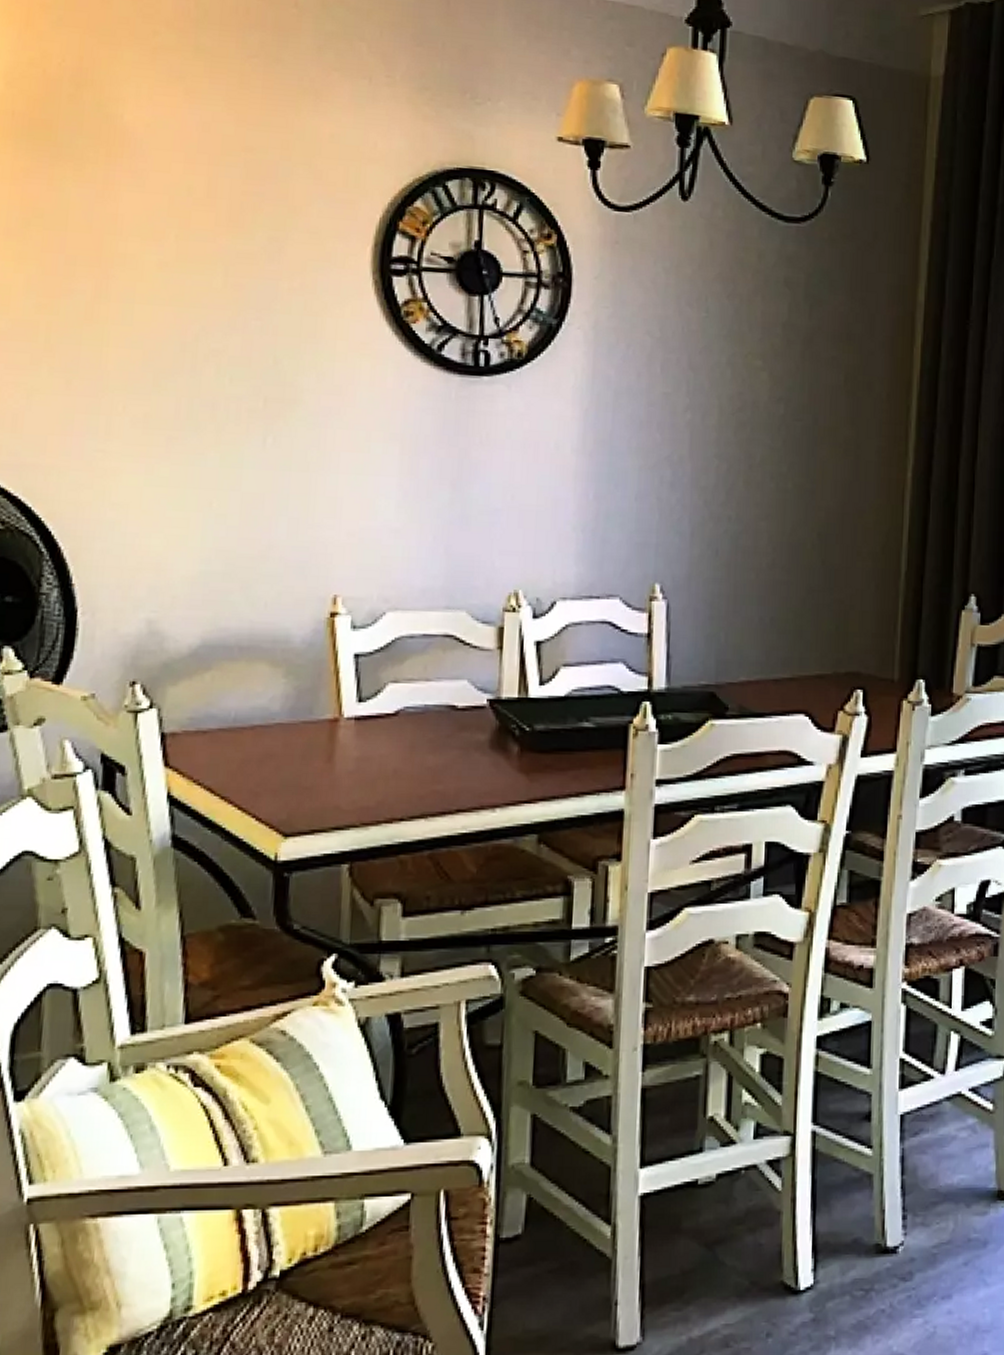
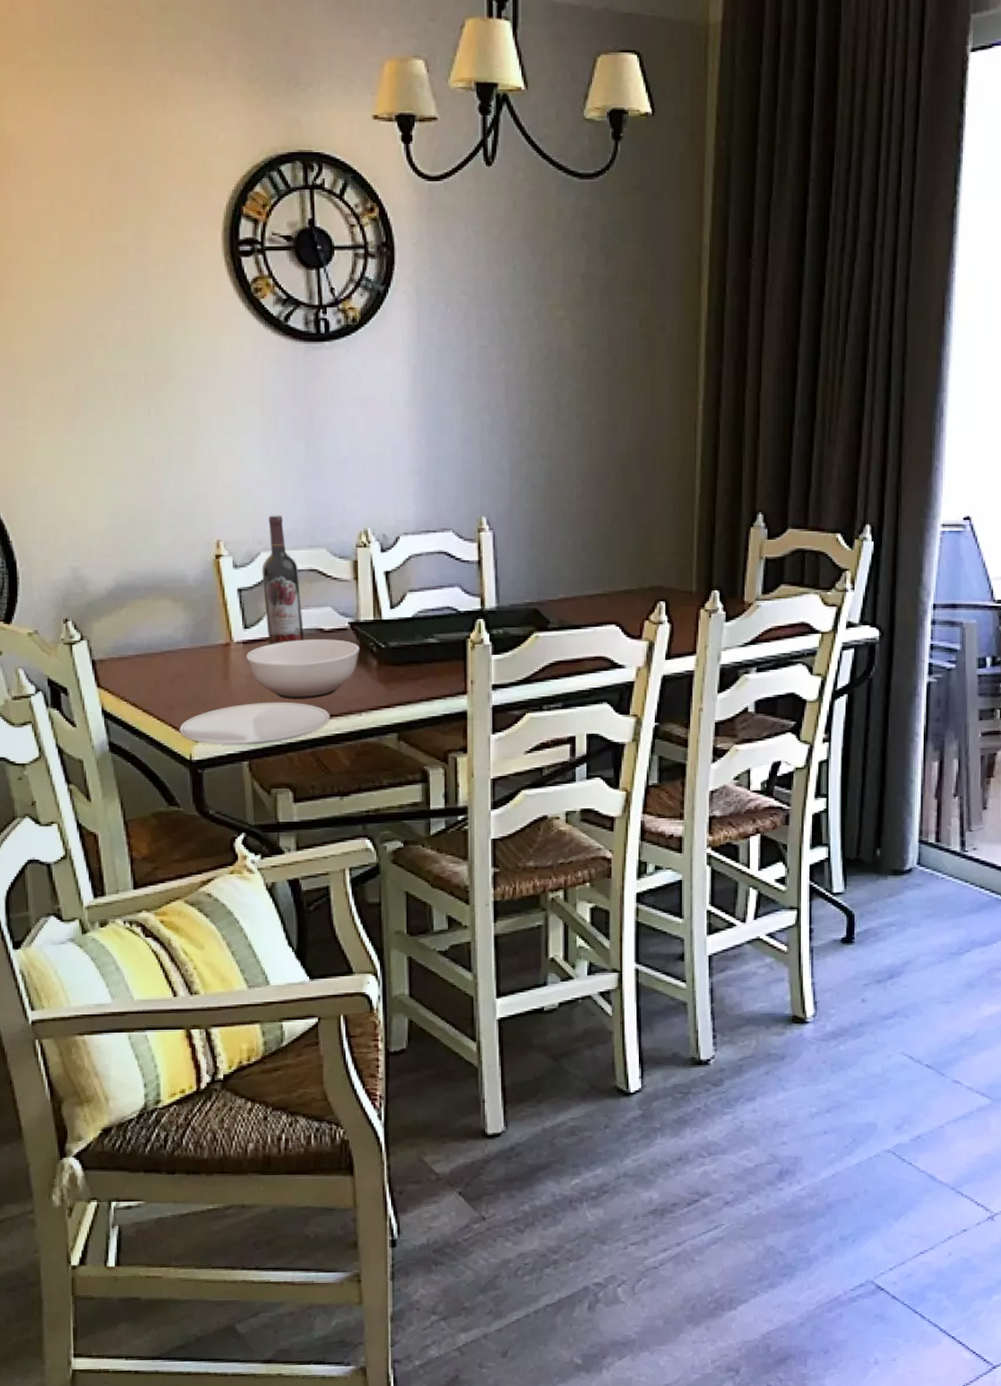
plate: none [264,792,456,844] -> present [179,702,330,745]
bowl: none [356,717,500,790] -> present [245,639,360,699]
wine bottle: none [385,568,432,723] -> present [262,514,304,645]

